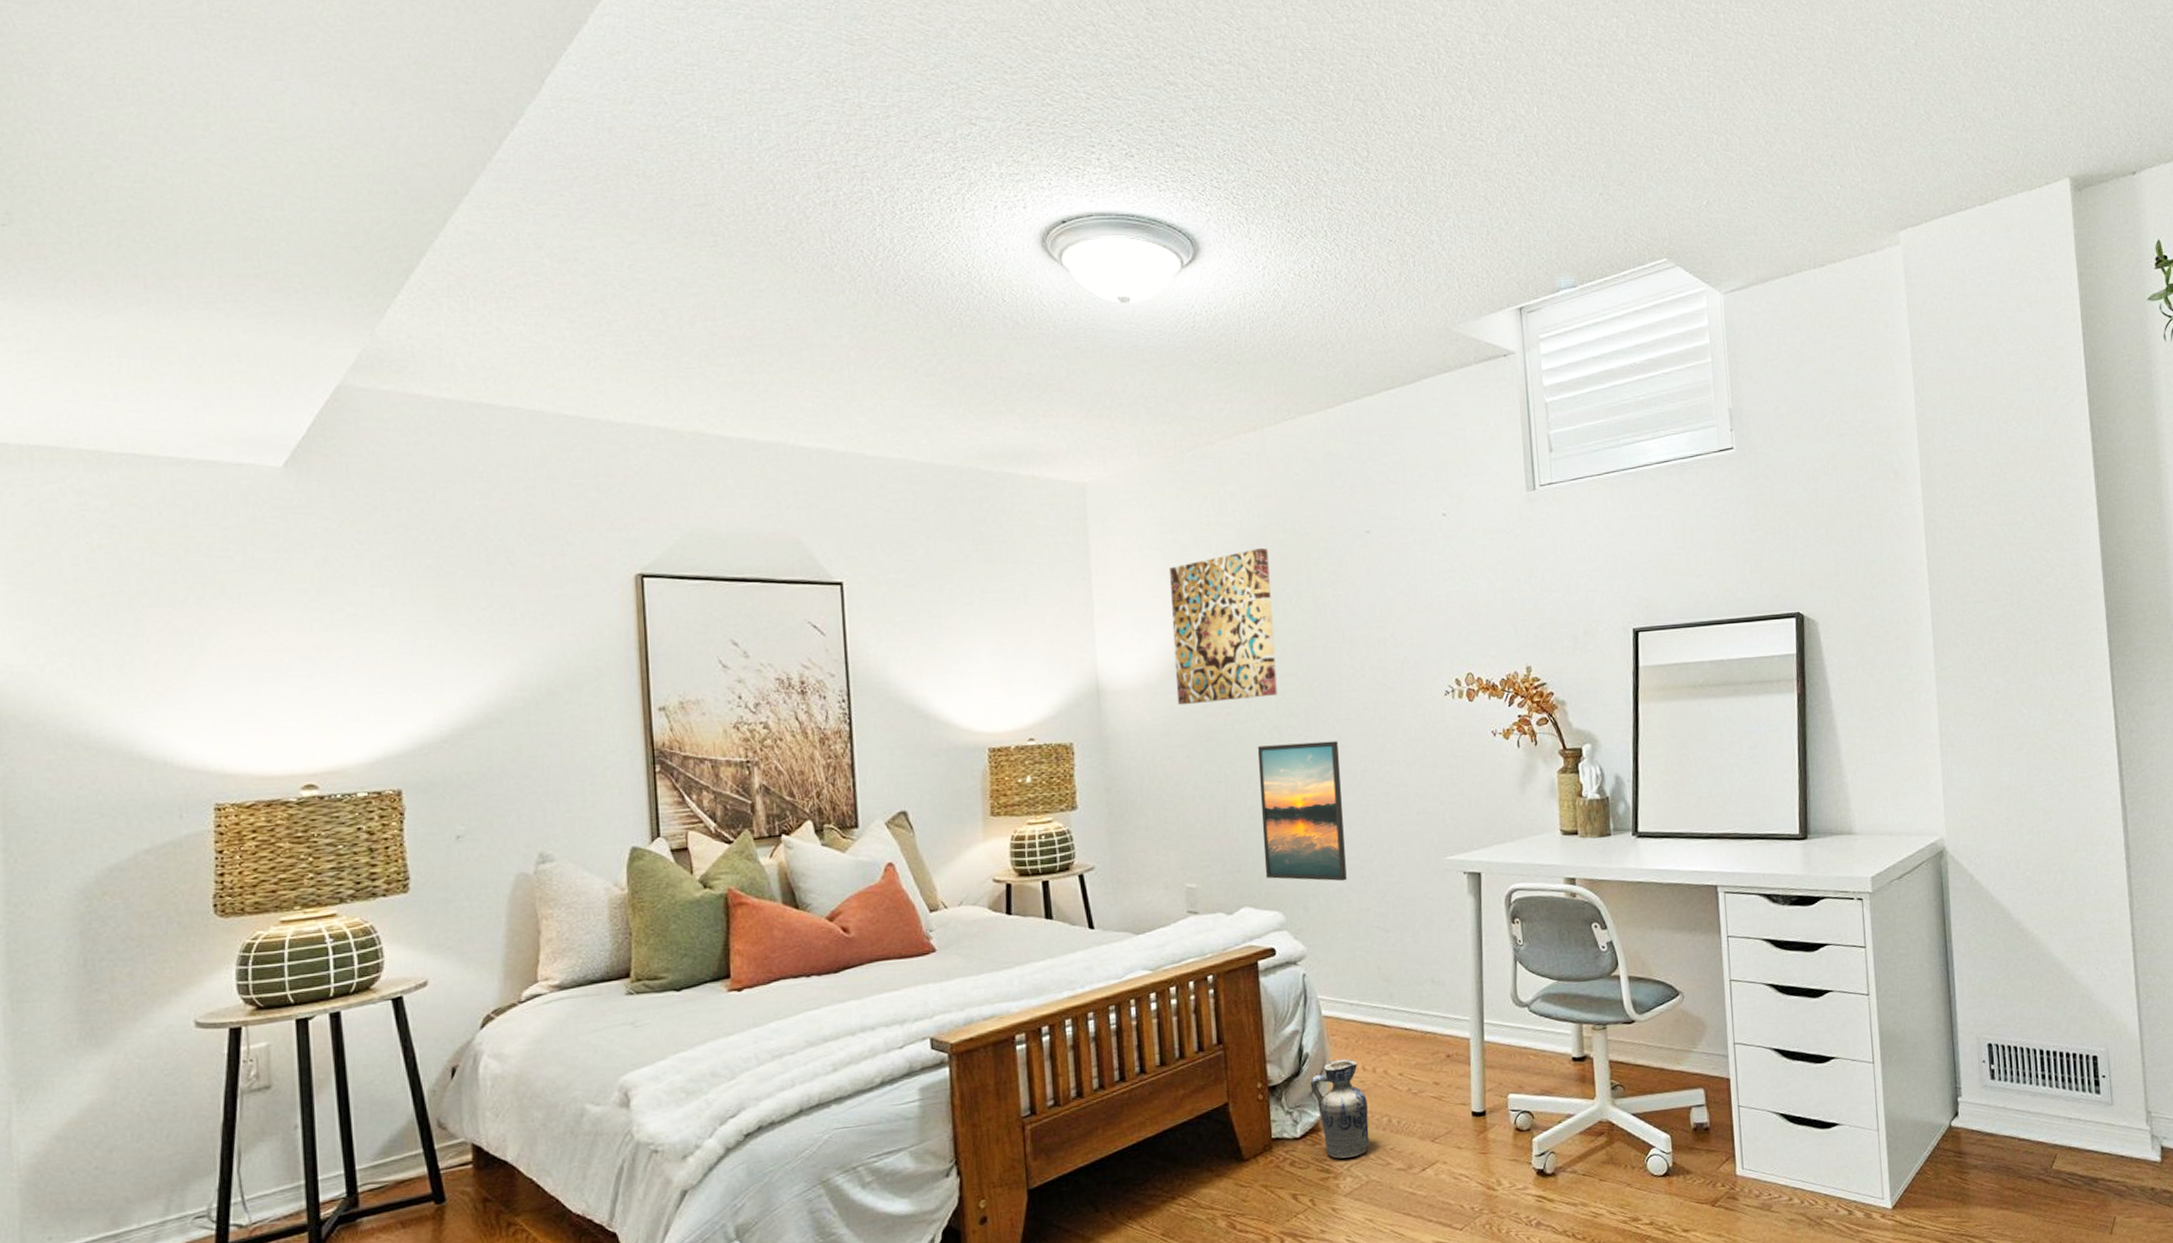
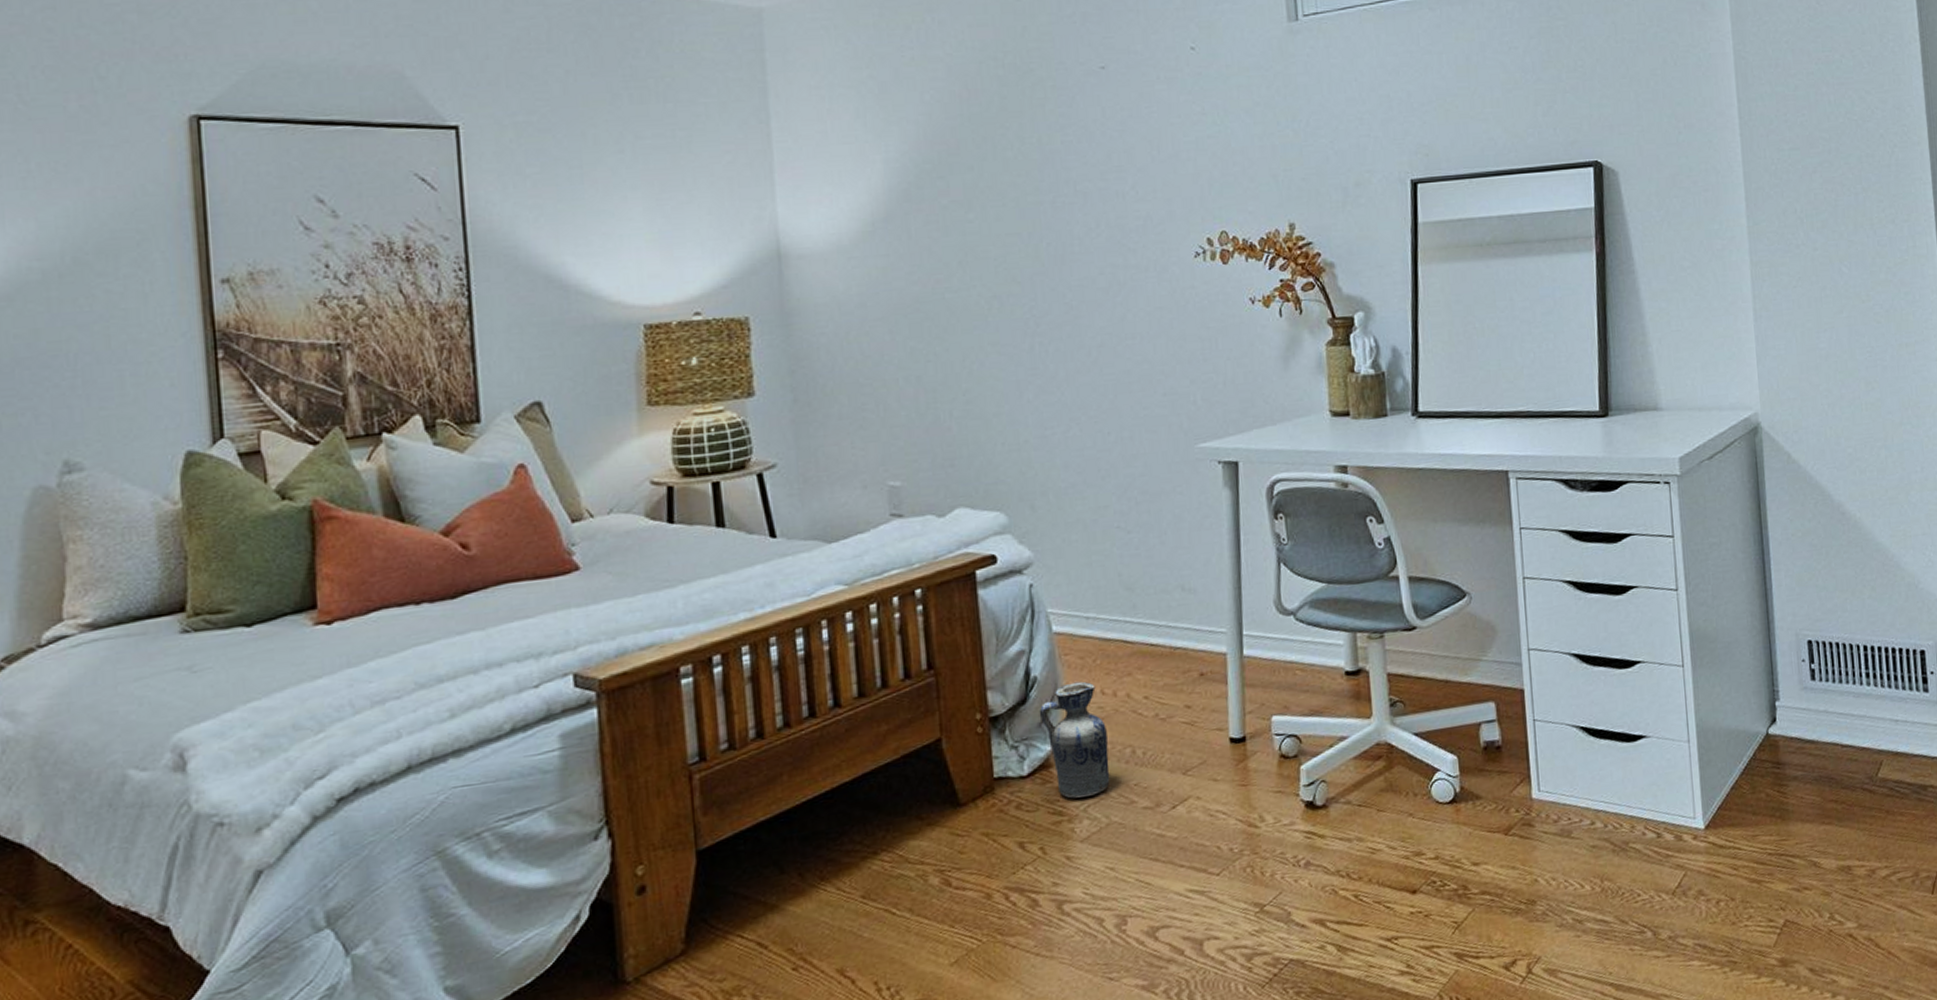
wall art: present [1169,547,1277,706] -> none [864,85,997,272]
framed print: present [1257,741,1347,881] -> none [973,311,1081,475]

